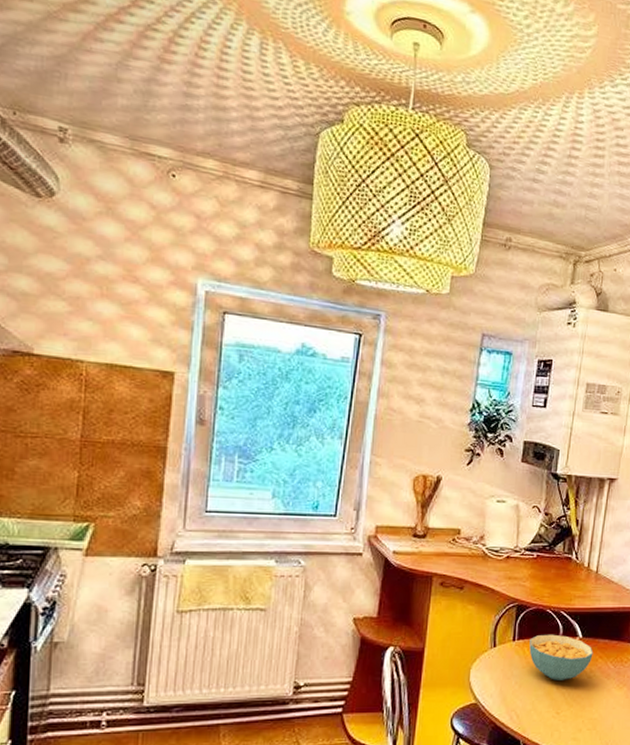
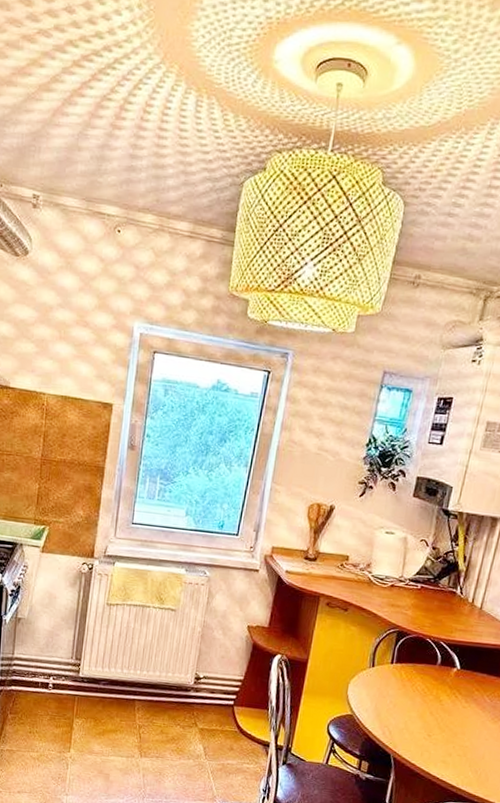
cereal bowl: present [529,634,593,680] -> none [406,661,470,707]

